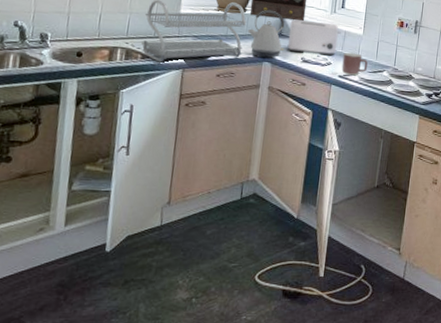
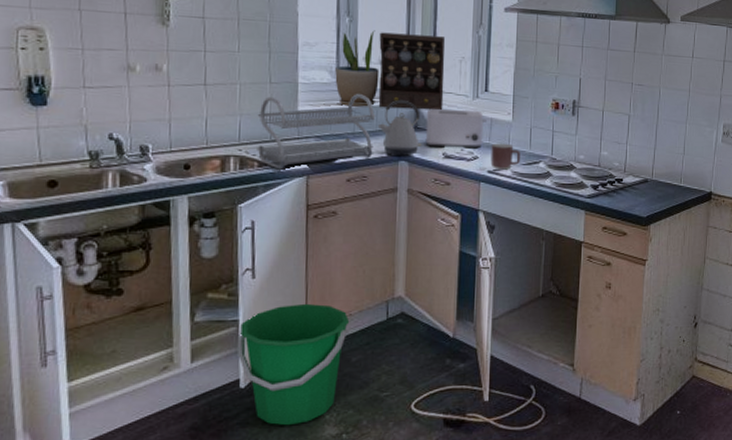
bucket: none [106,180,208,288] -> present [238,303,350,426]

